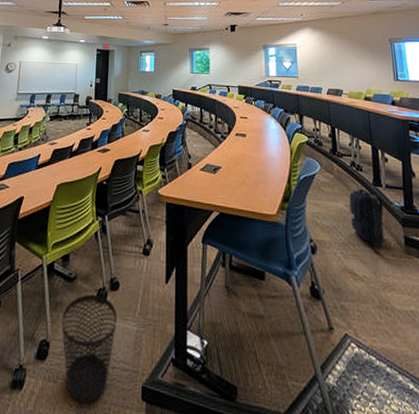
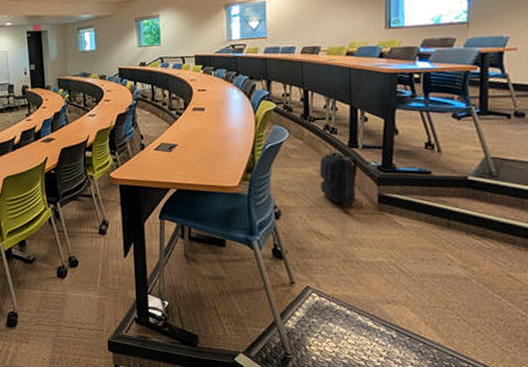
wastebasket: present [61,294,117,403] -> none [26,272,79,356]

